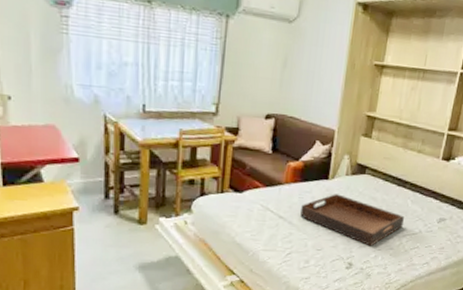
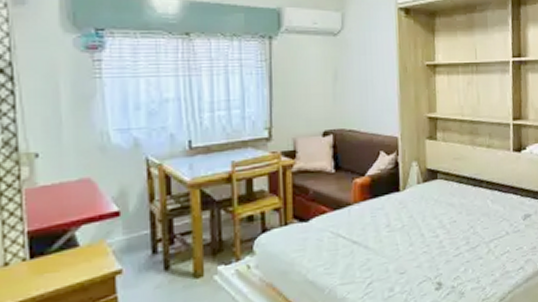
serving tray: present [300,194,404,246] -> none [375,205,488,260]

